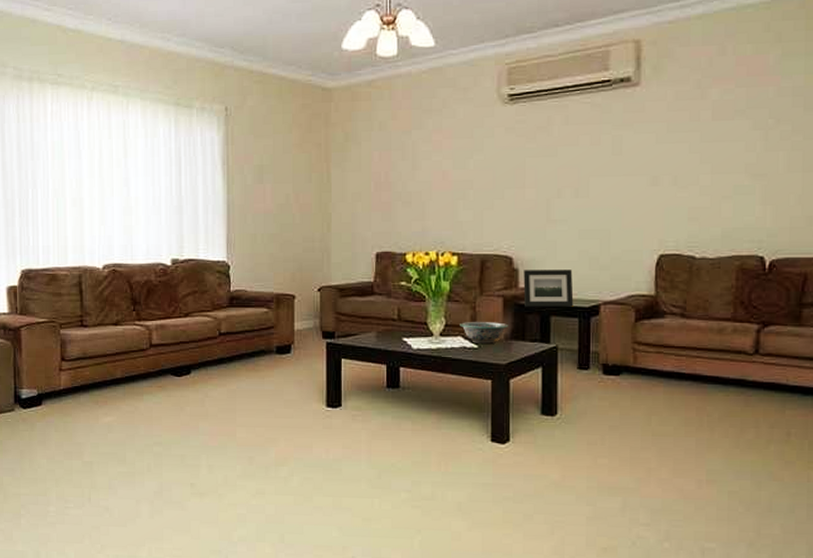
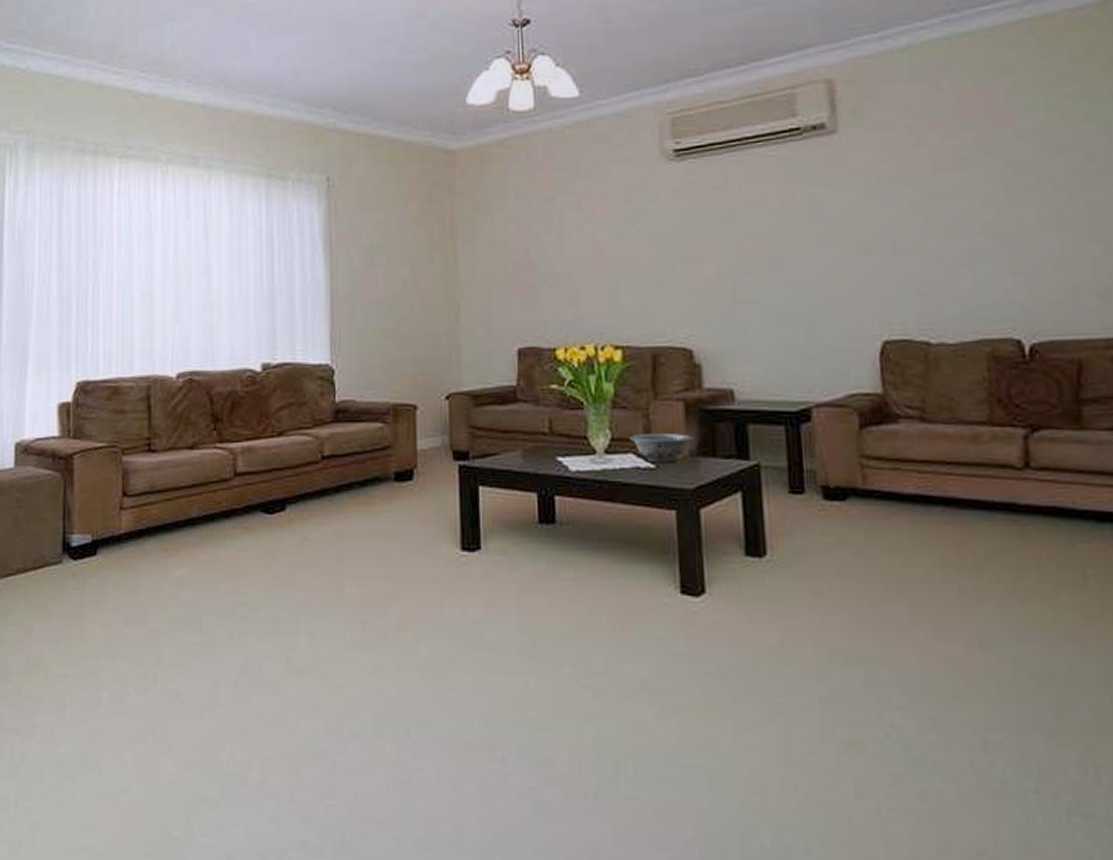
picture frame: present [523,270,574,307] -> none [708,363,777,413]

